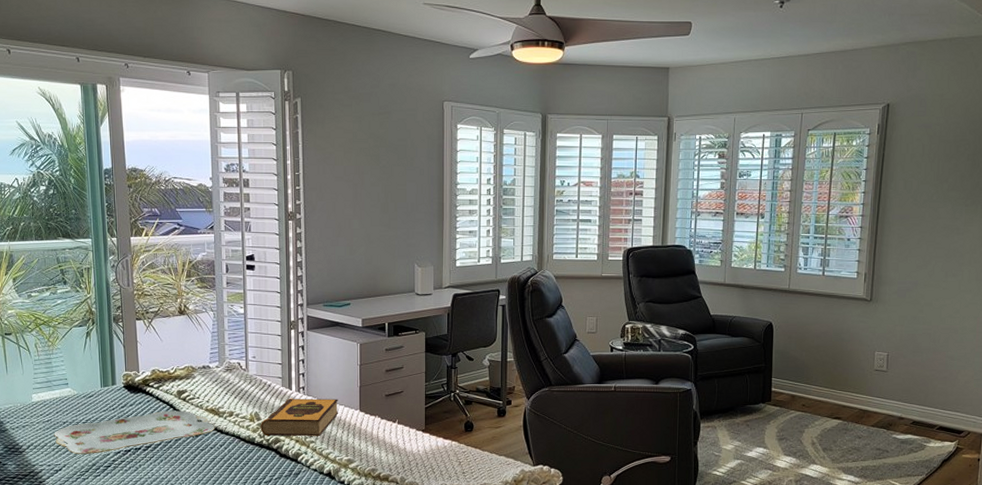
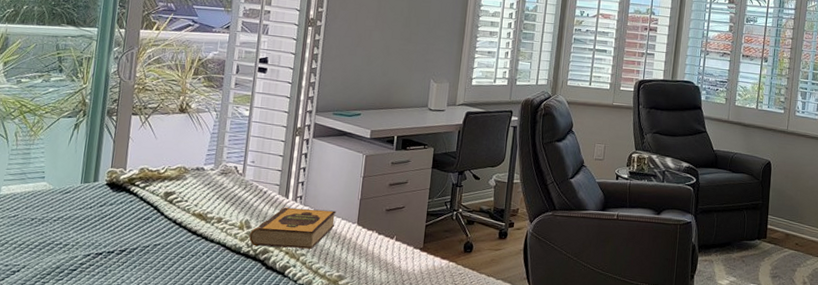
serving tray: present [54,410,215,455] -> none [18,212,200,256]

